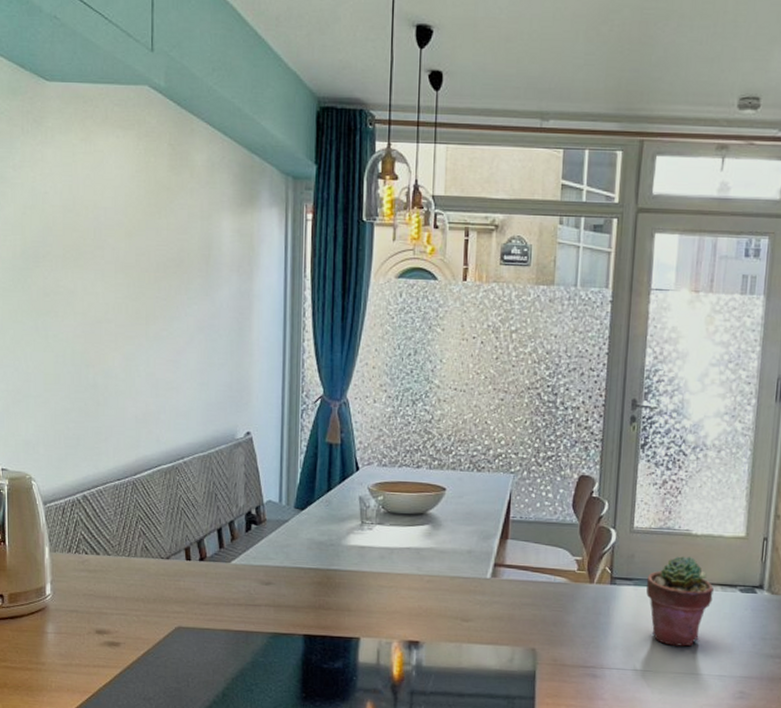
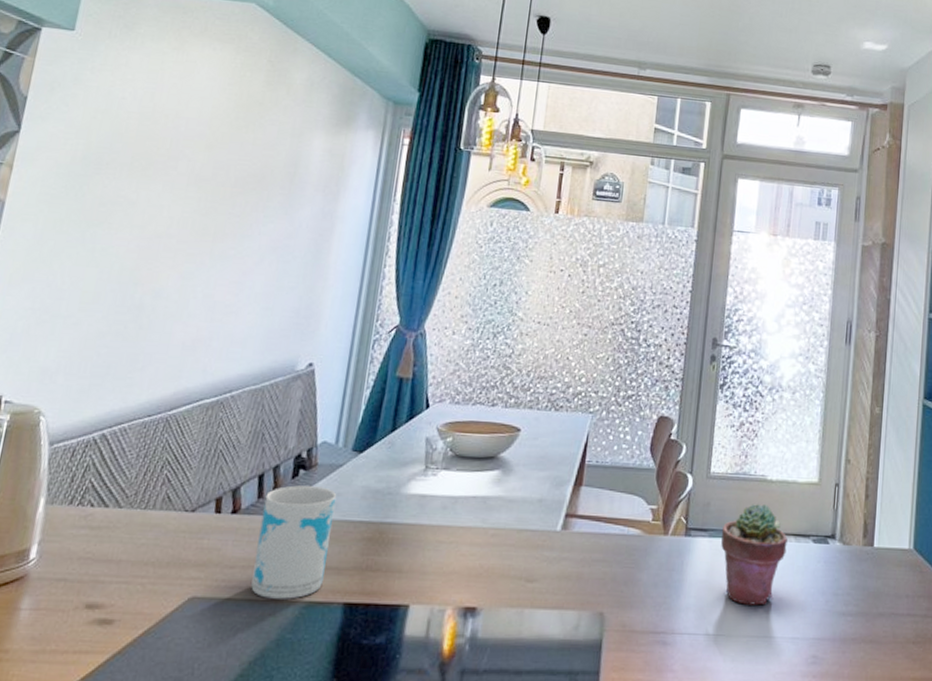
mug: none [225,538,286,631] -> present [251,485,337,599]

